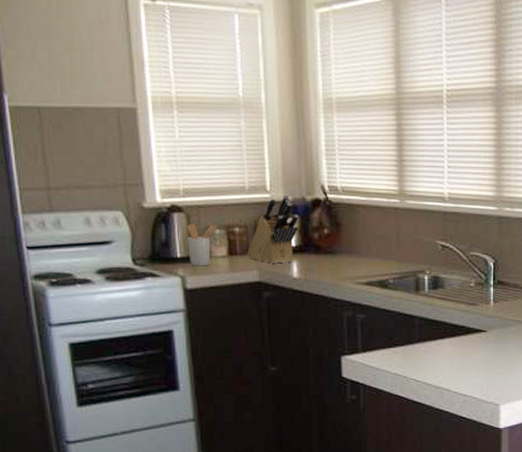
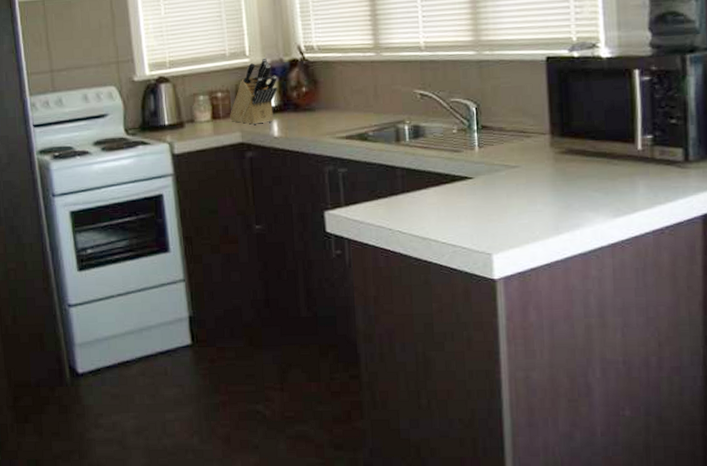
utensil holder: present [187,223,217,266] -> none [173,91,201,132]

